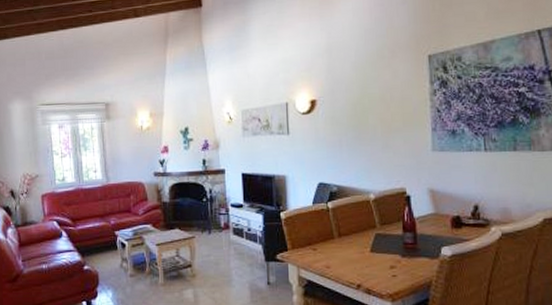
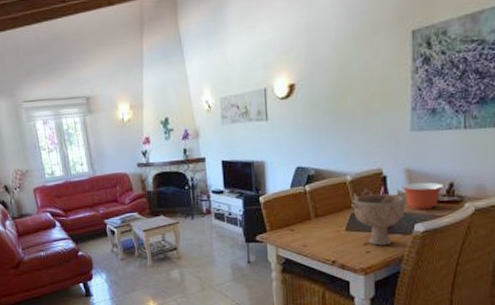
decorative bowl: none [374,208,432,270] -> present [350,189,406,246]
mixing bowl: none [426,203,469,233] -> present [401,182,444,210]

